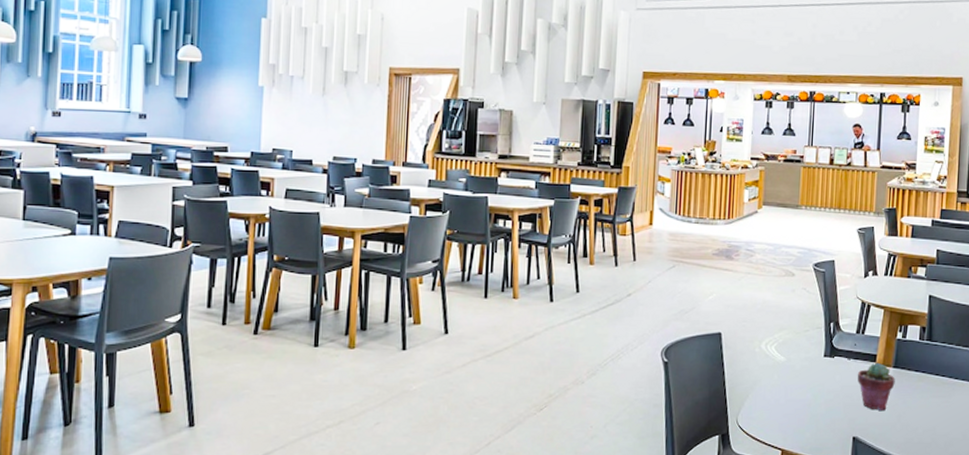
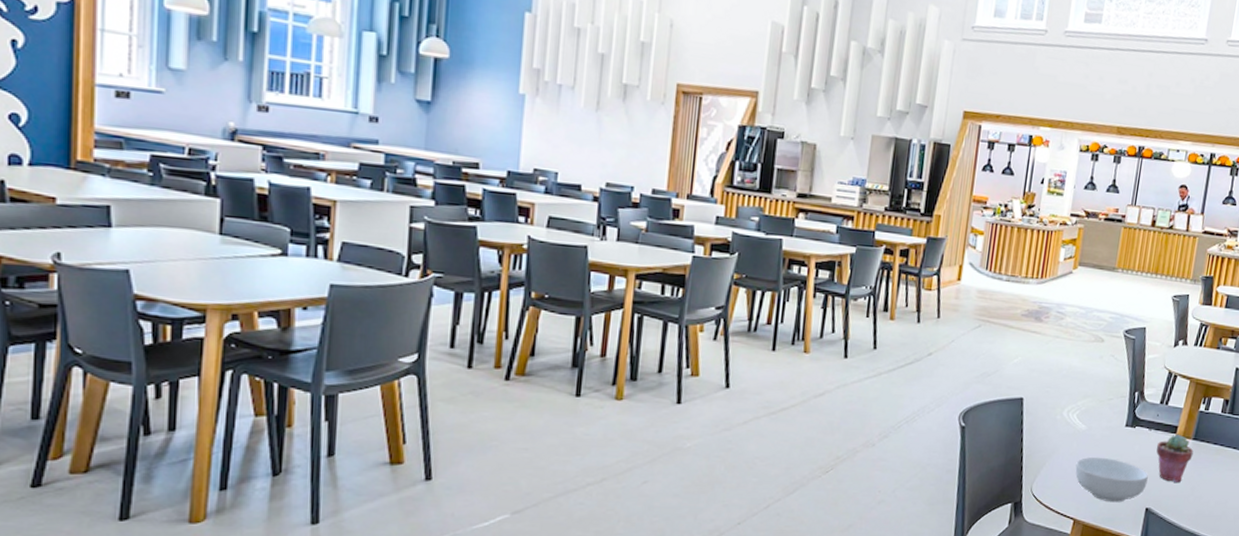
cereal bowl: none [778,387,852,432] -> present [1075,457,1148,503]

